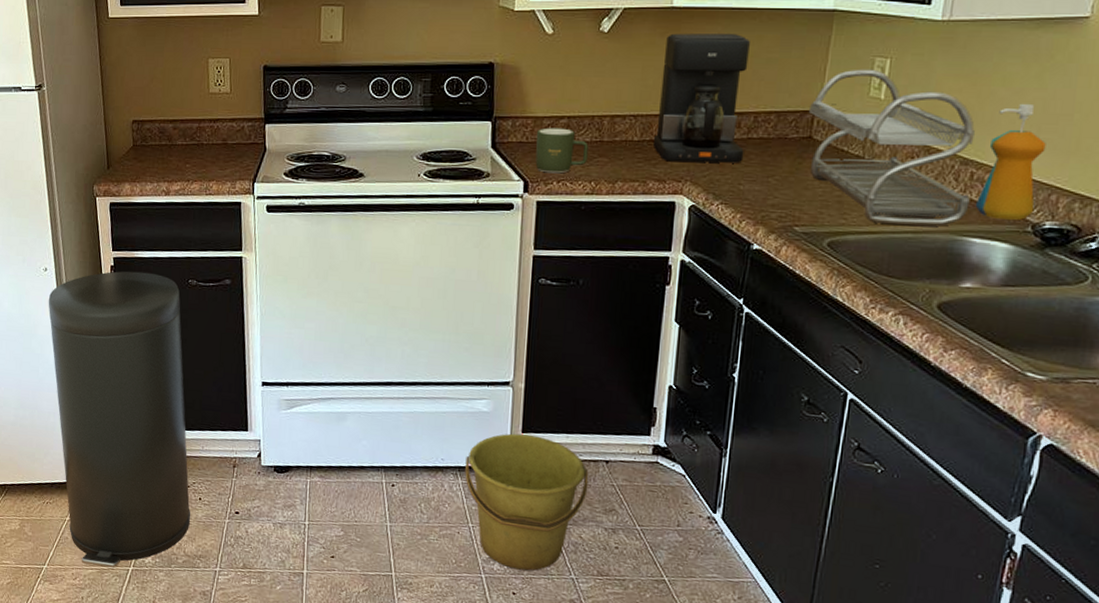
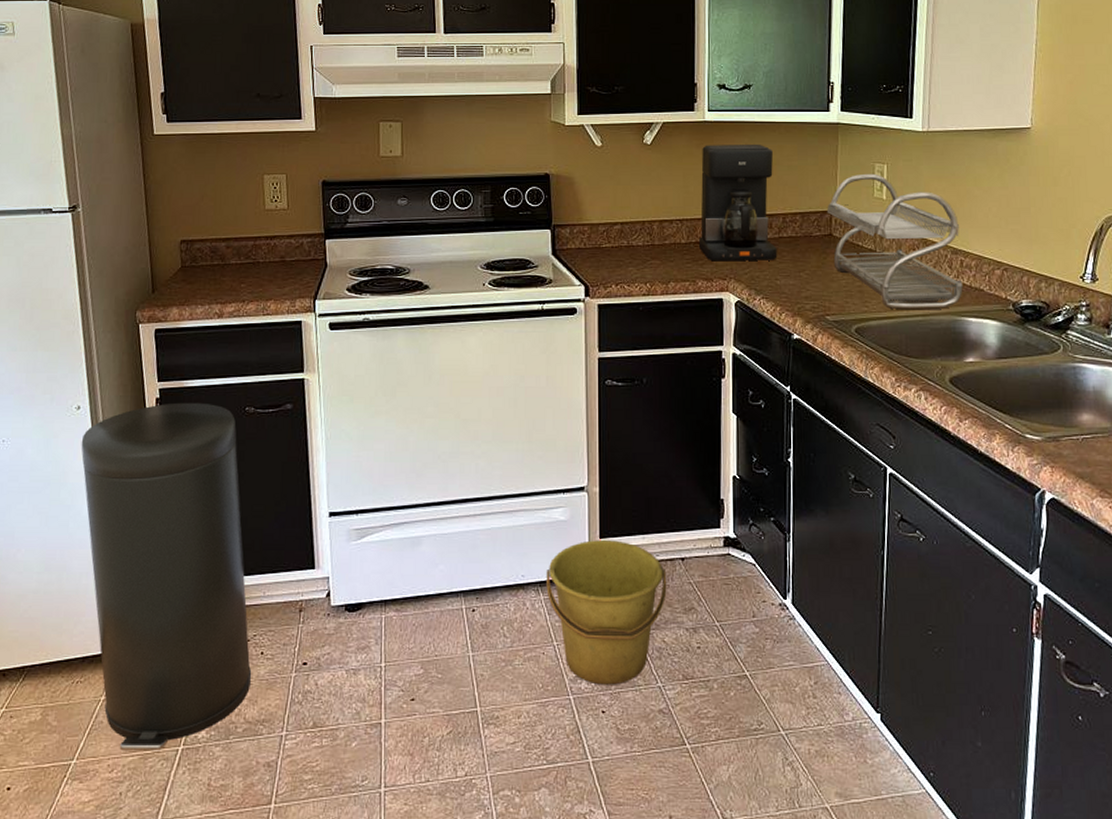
mug: present [535,127,589,174] -> none [593,234,642,277]
soap dispenser: present [975,103,1046,220] -> none [967,200,1014,300]

